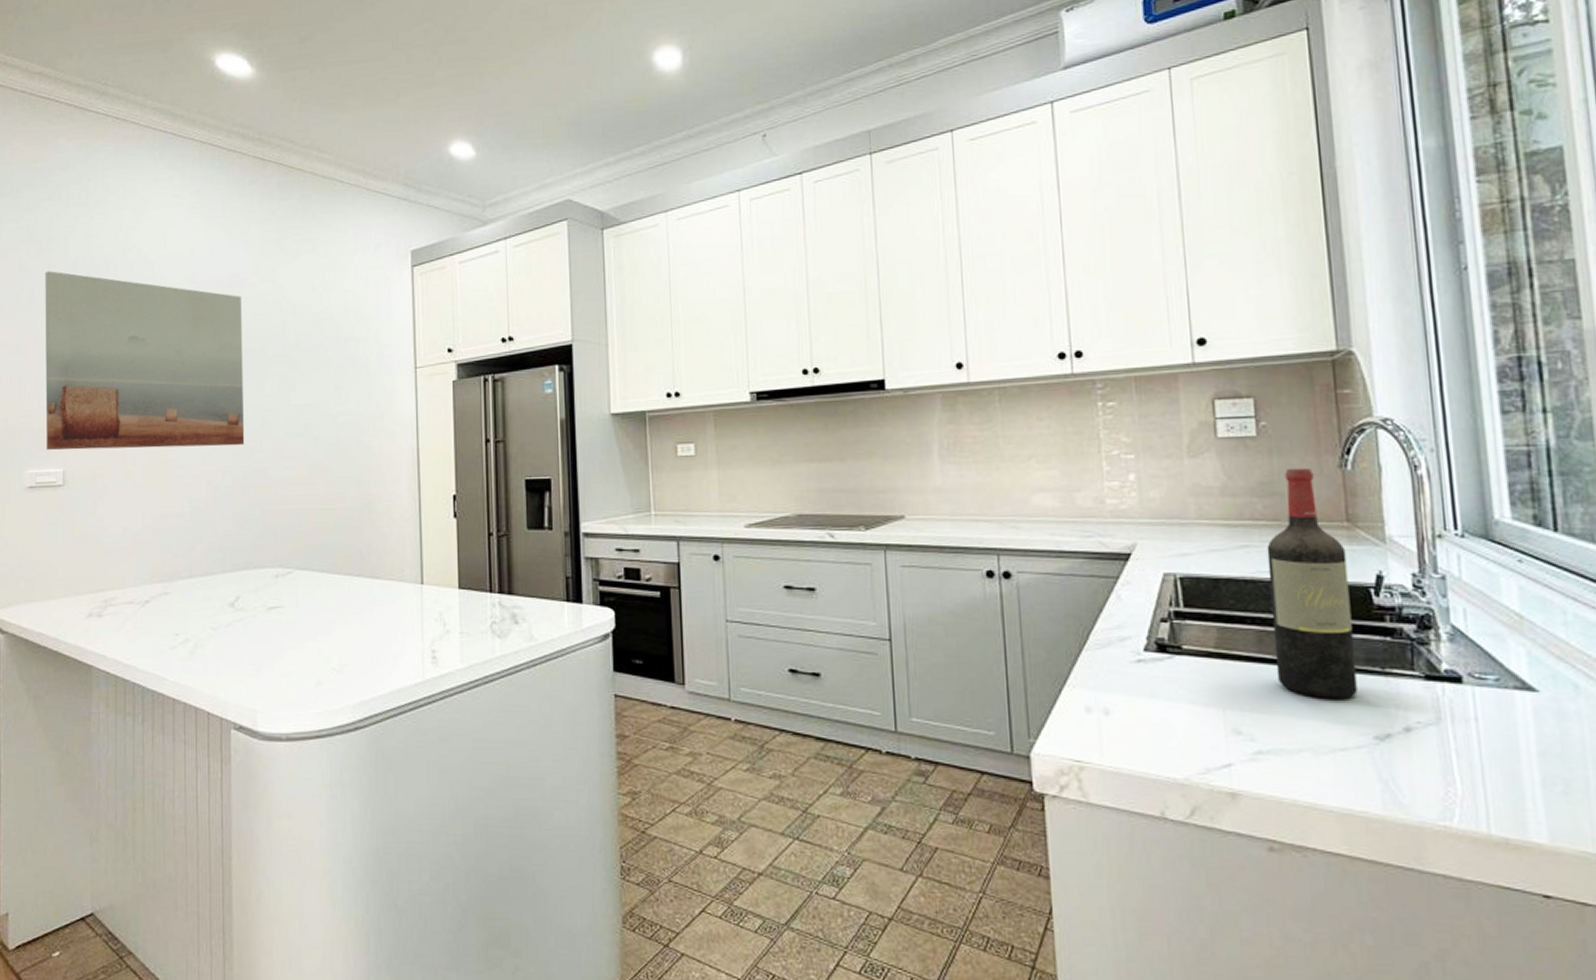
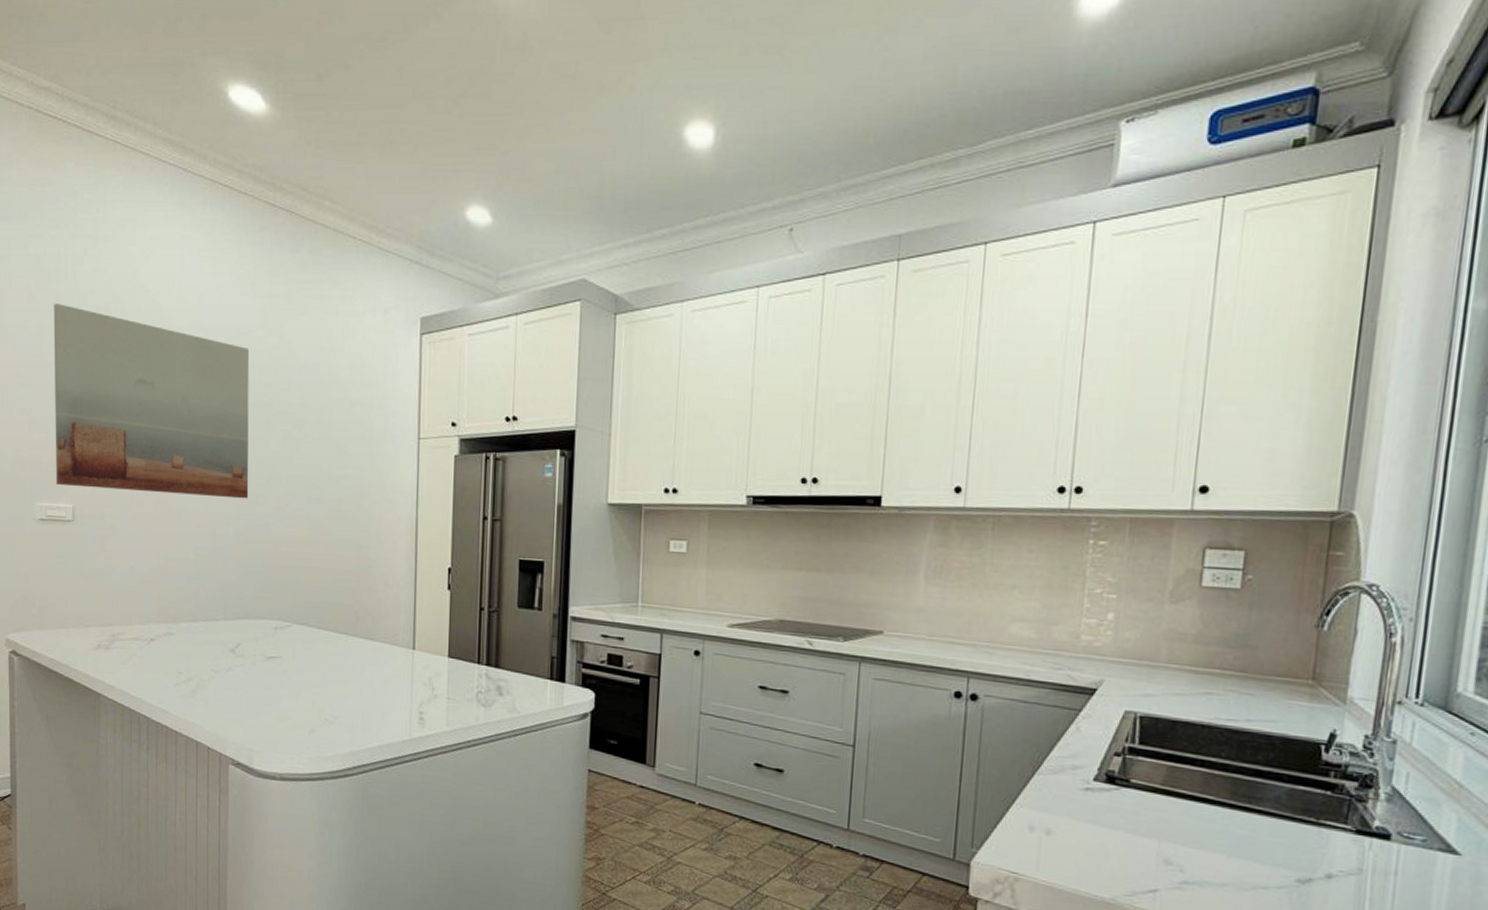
wine bottle: present [1266,467,1358,698] -> none [1215,623,1306,843]

